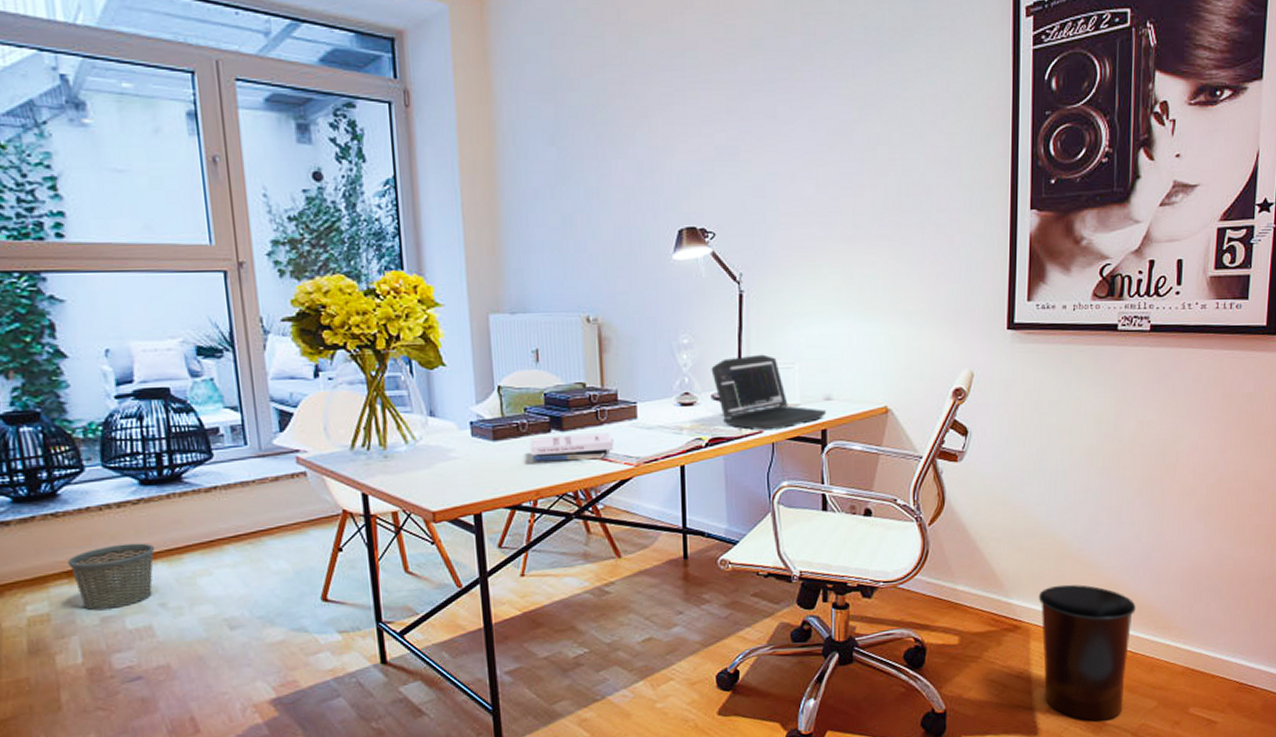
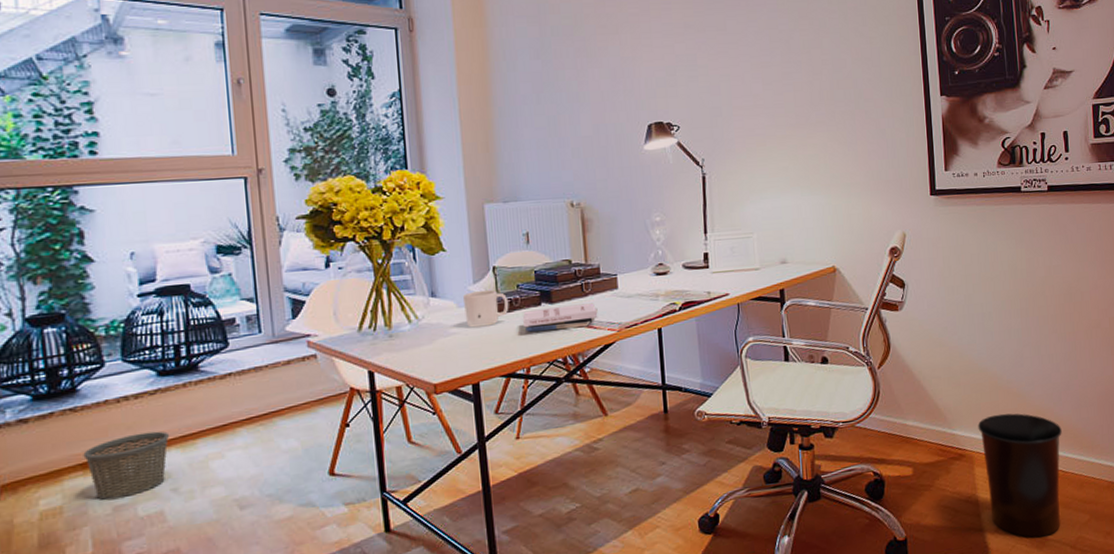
mug: none [465,411,515,453] -> present [463,289,509,328]
laptop: present [711,354,826,431] -> none [681,226,783,294]

